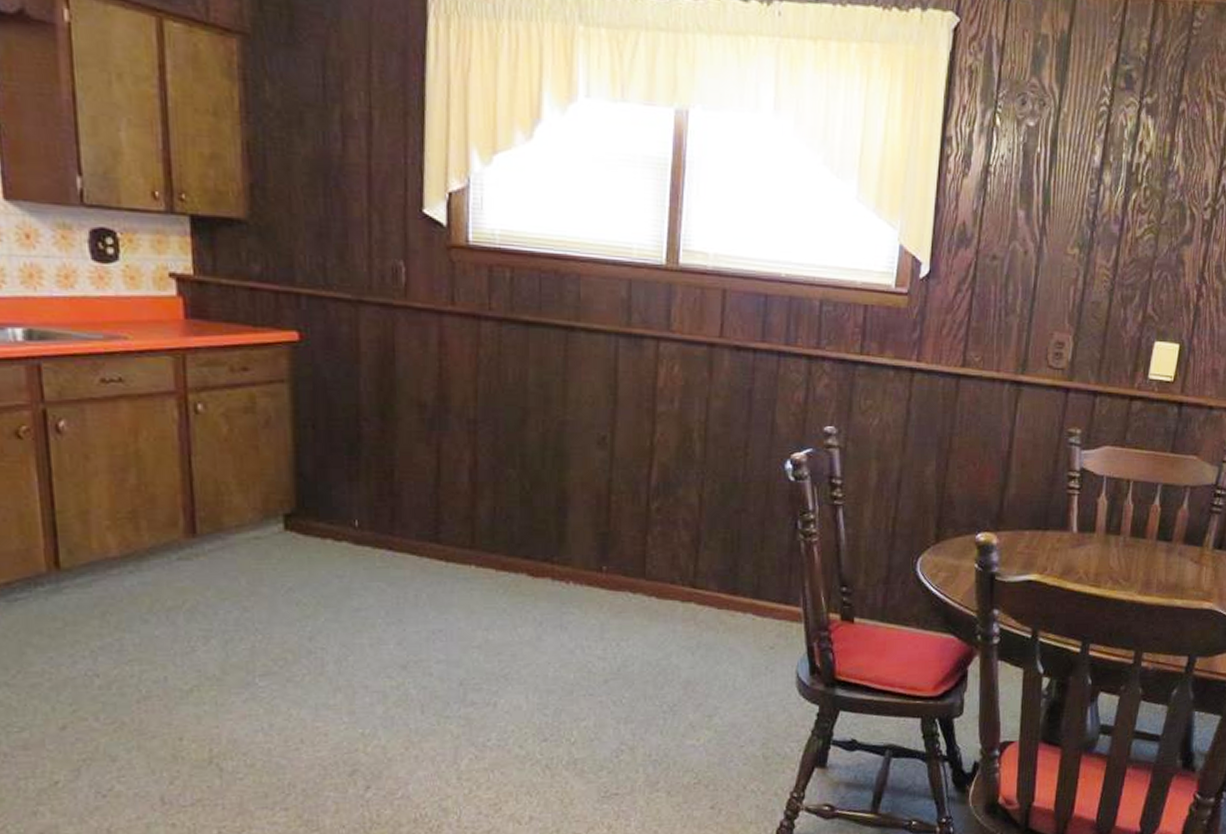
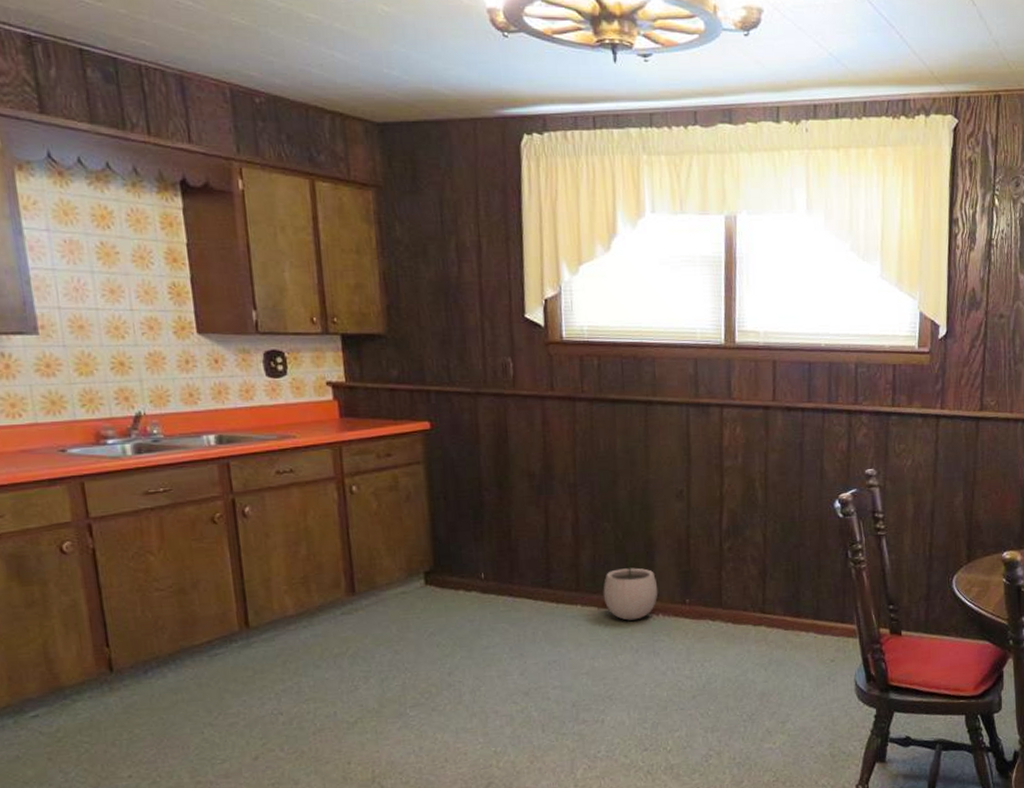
plant pot: none [503,508,570,587] -> present [603,554,658,621]

